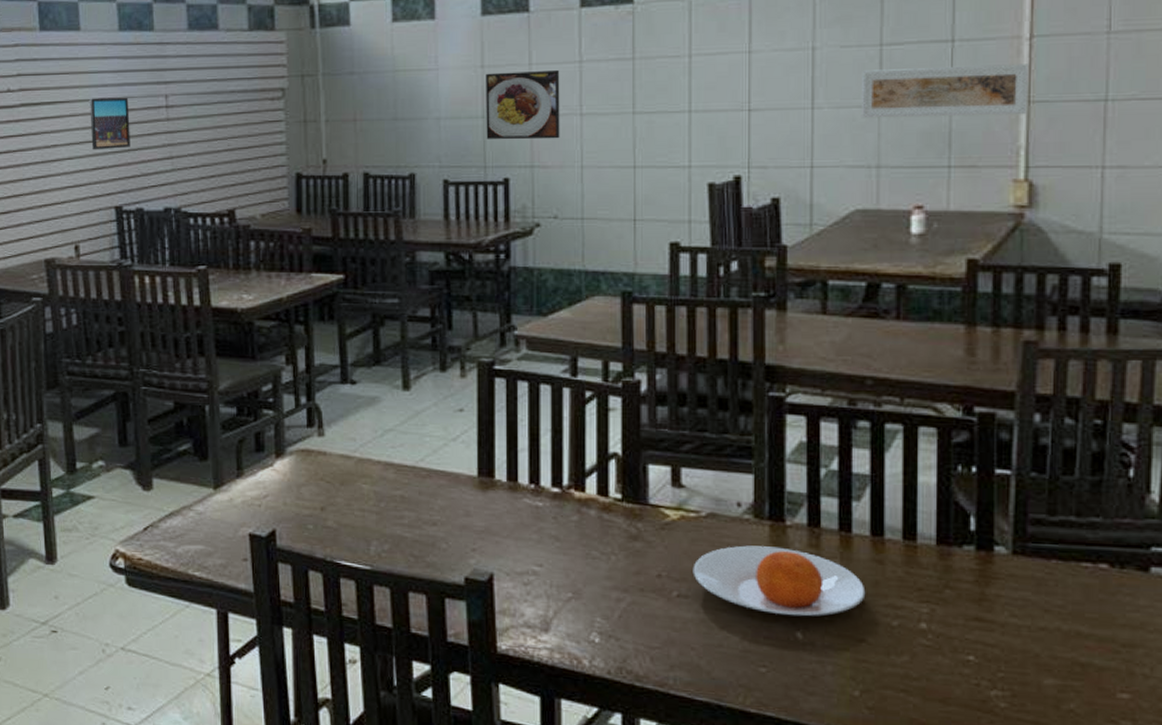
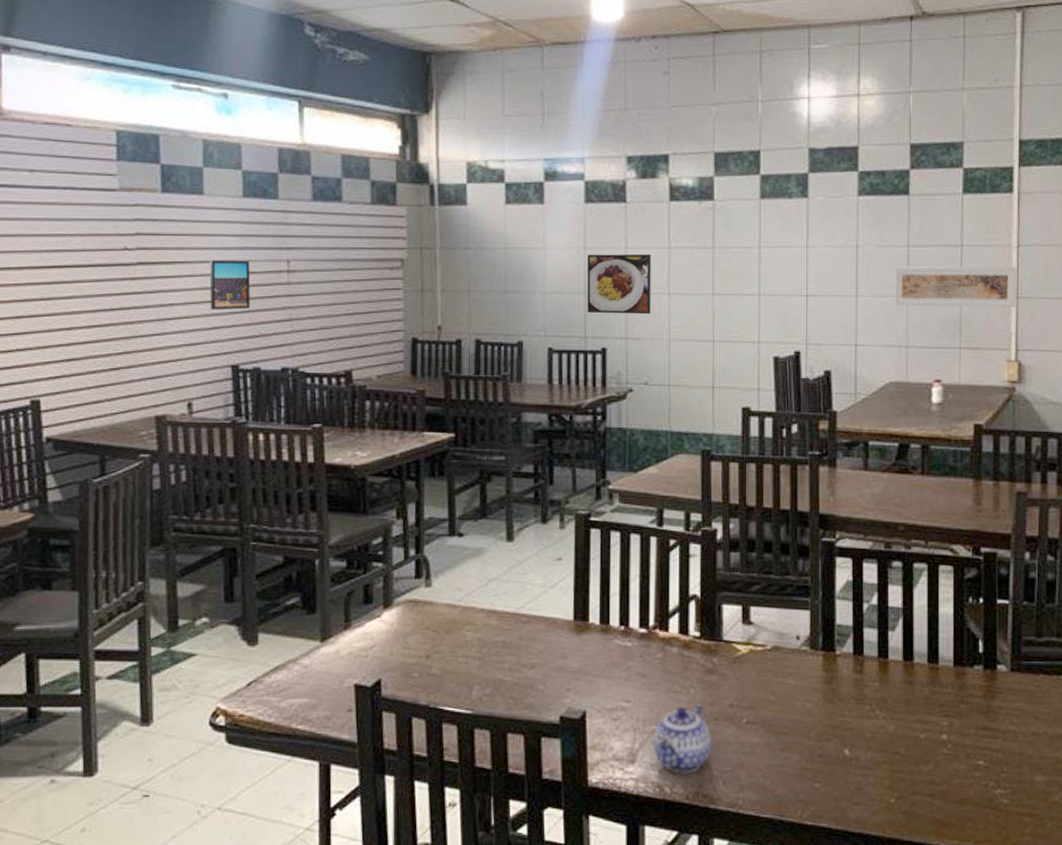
teapot: none [569,573,638,647] -> present [653,705,713,774]
plate: present [693,545,866,617] -> none [759,674,899,735]

